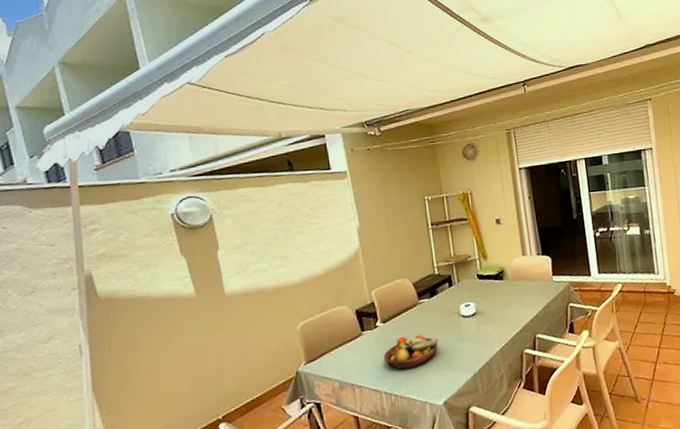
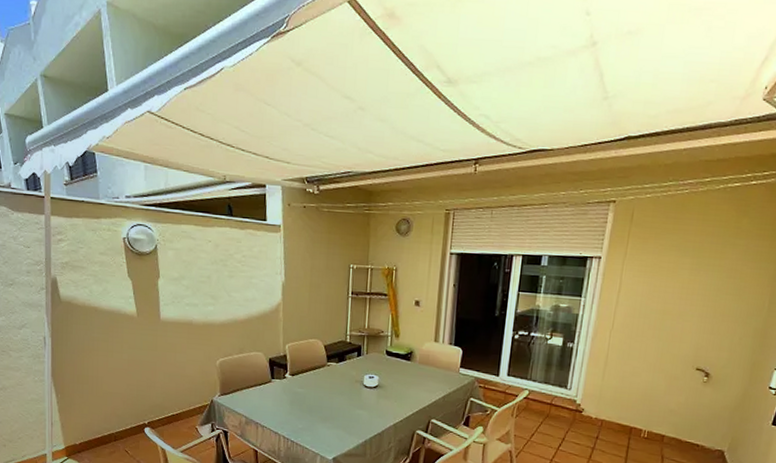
fruit bowl: present [383,334,438,370] -> none [286,392,338,422]

